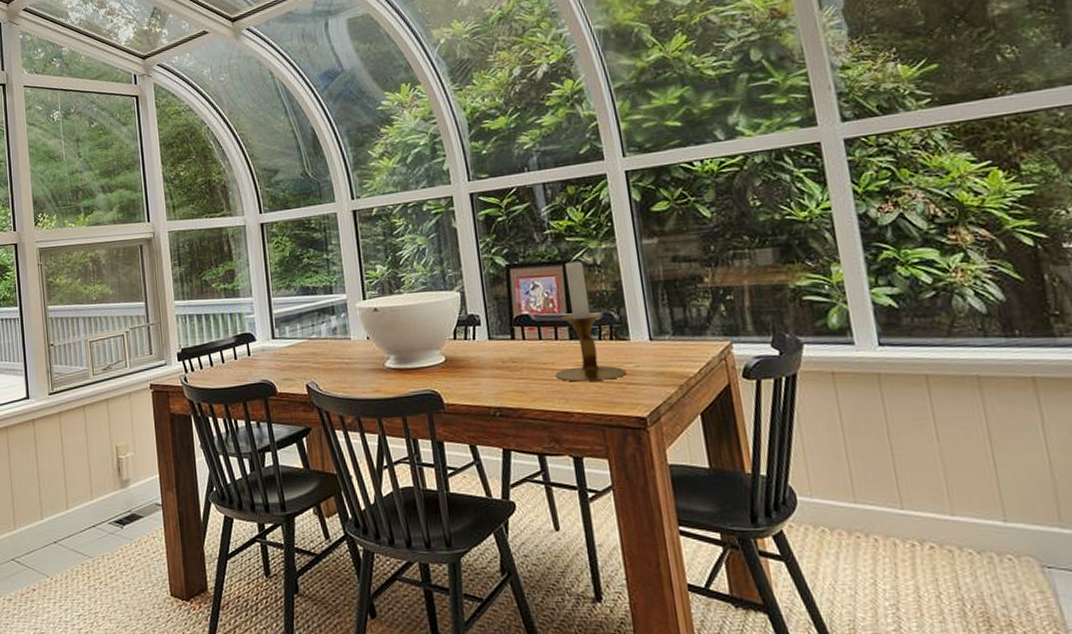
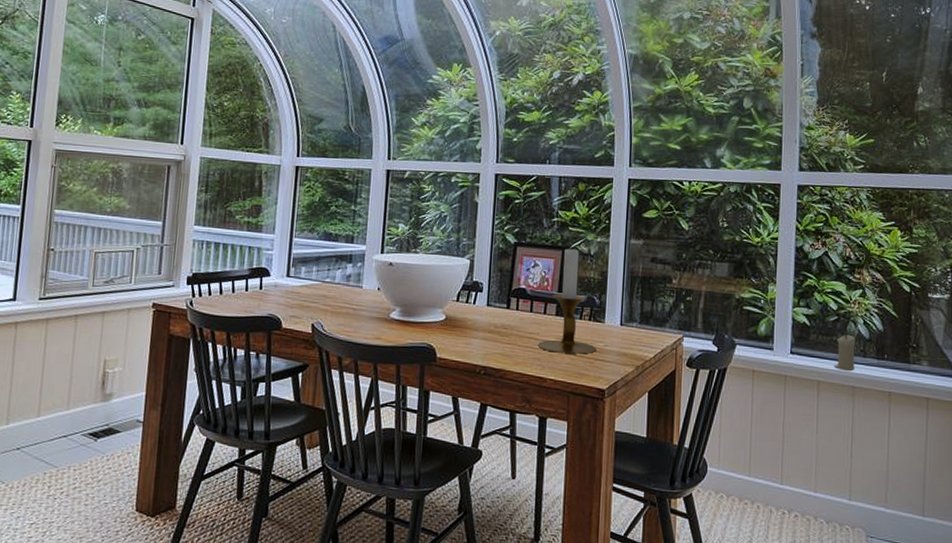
candle: none [940,312,975,359] -> present [833,335,855,372]

